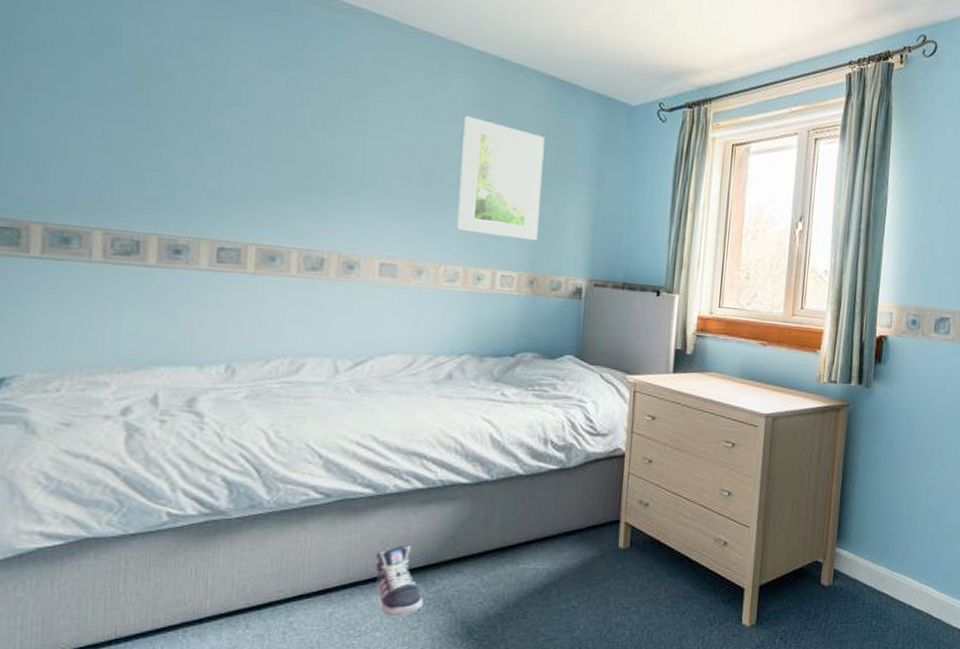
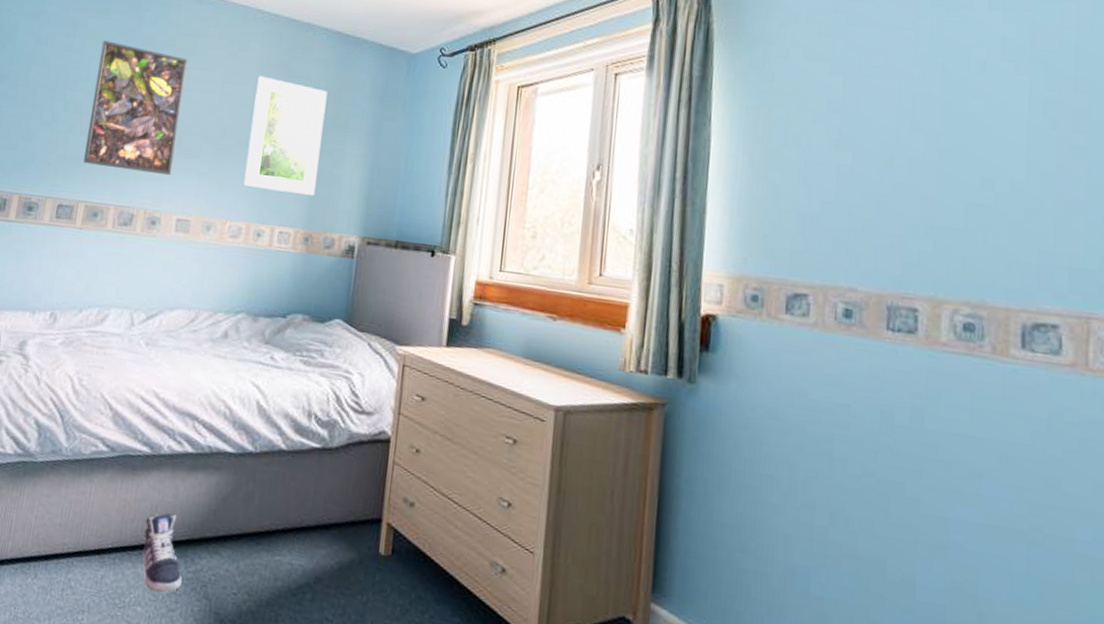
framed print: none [248,59,375,218] -> present [83,41,188,176]

